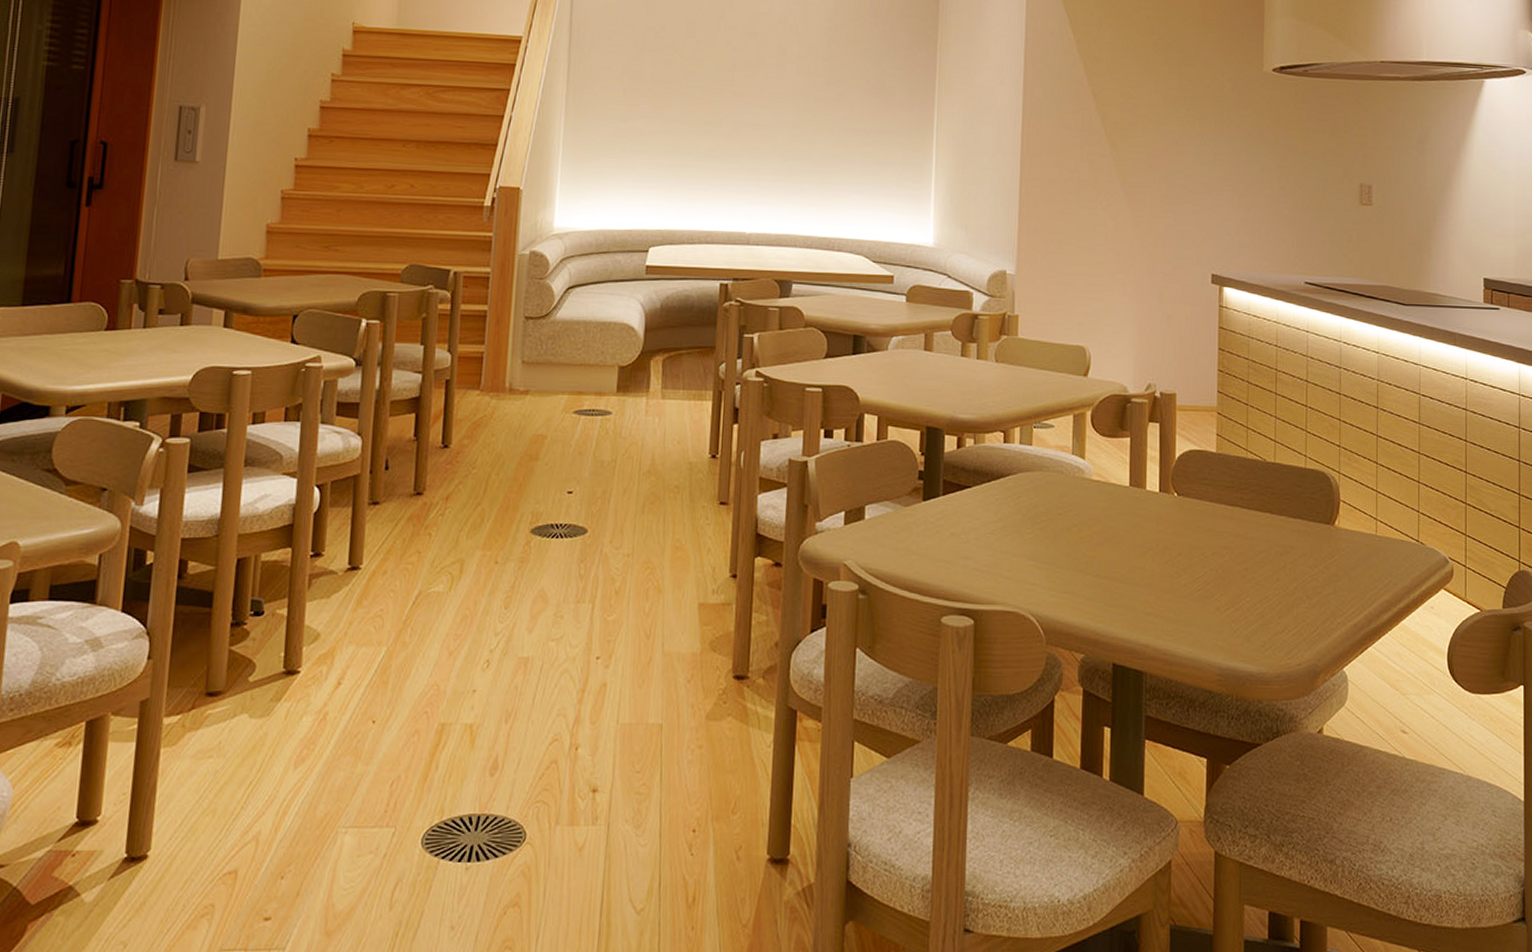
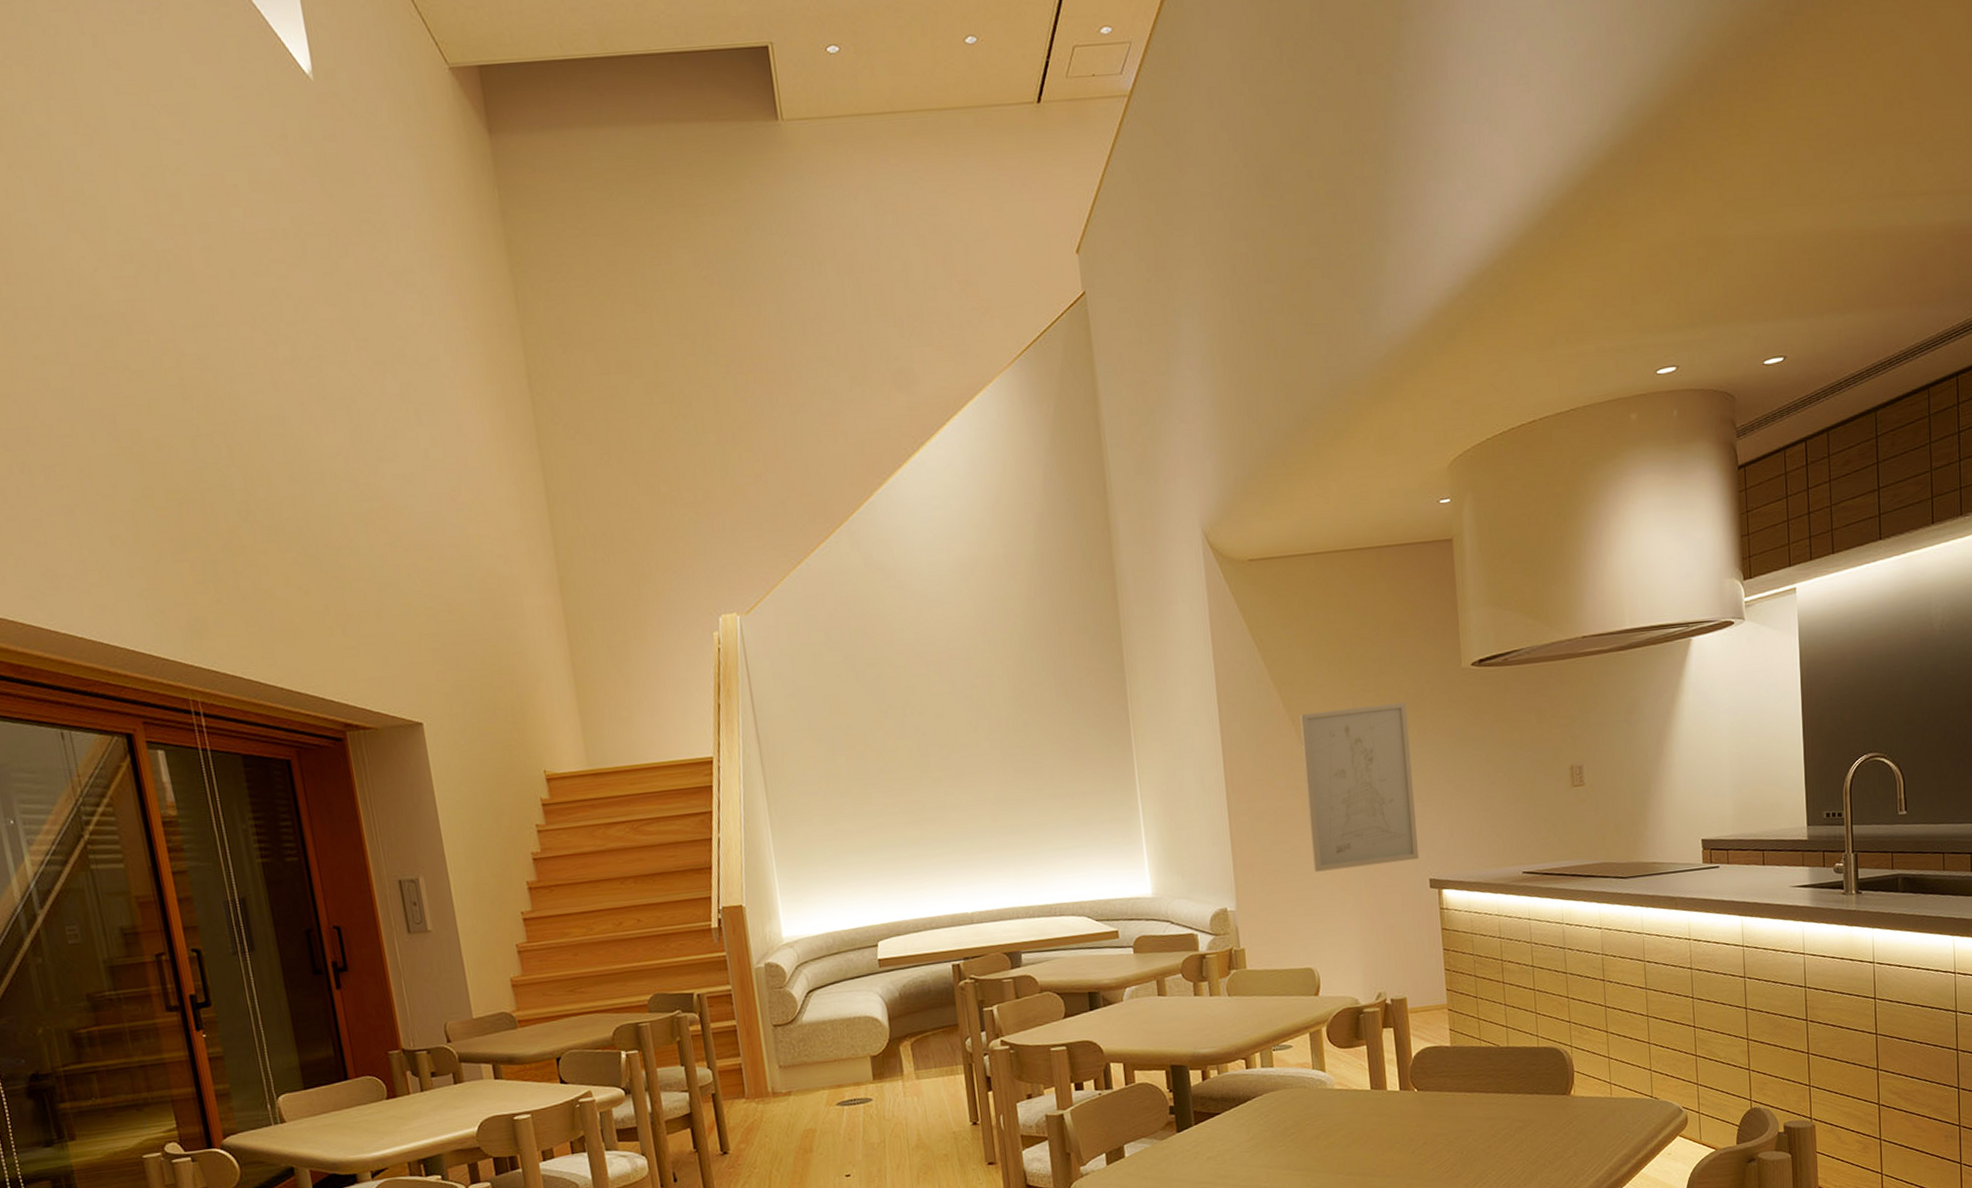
wall art: none [1098,90,1206,253] -> present [1300,702,1420,872]

